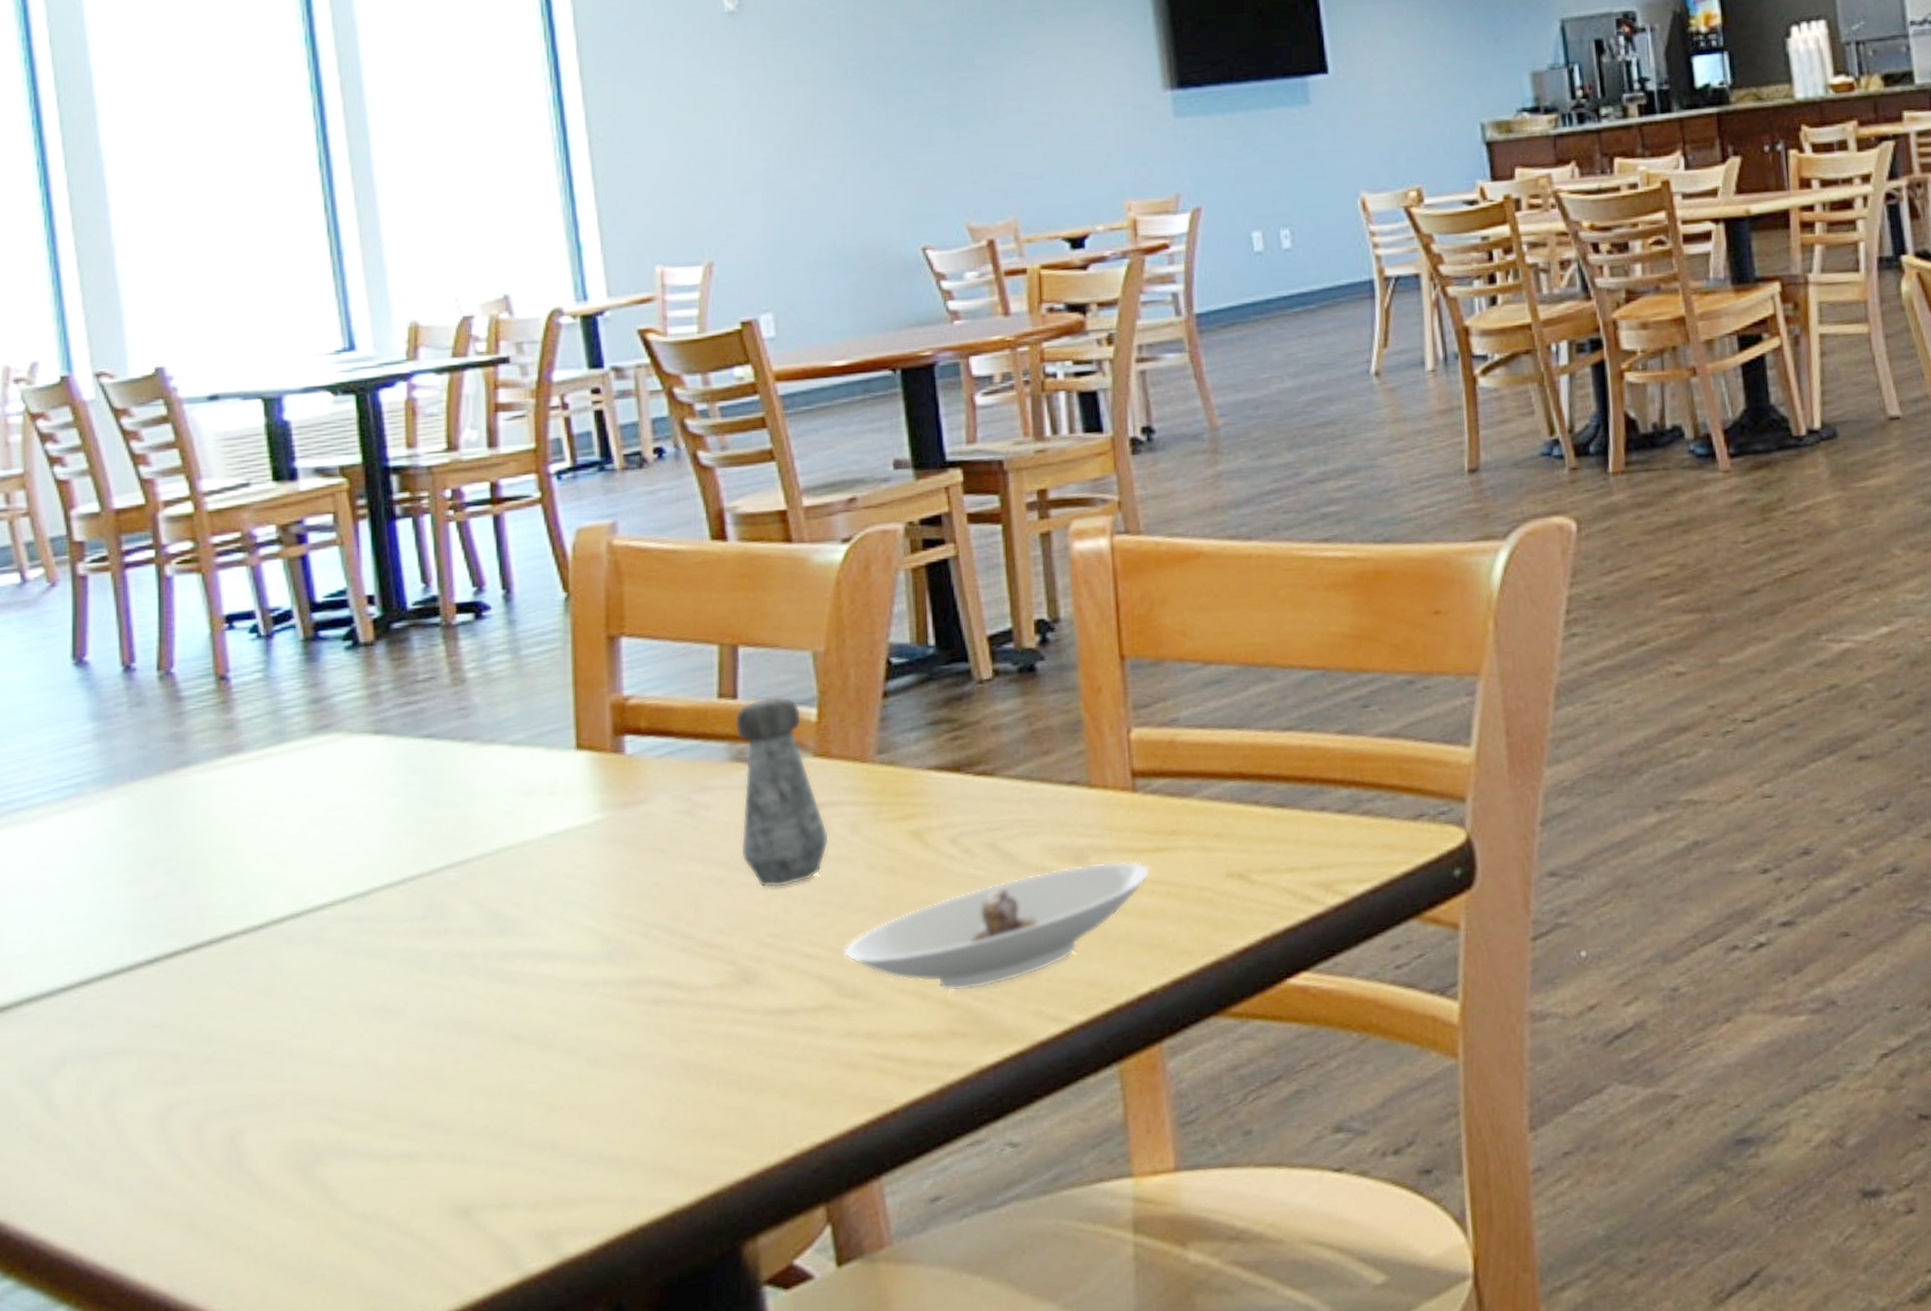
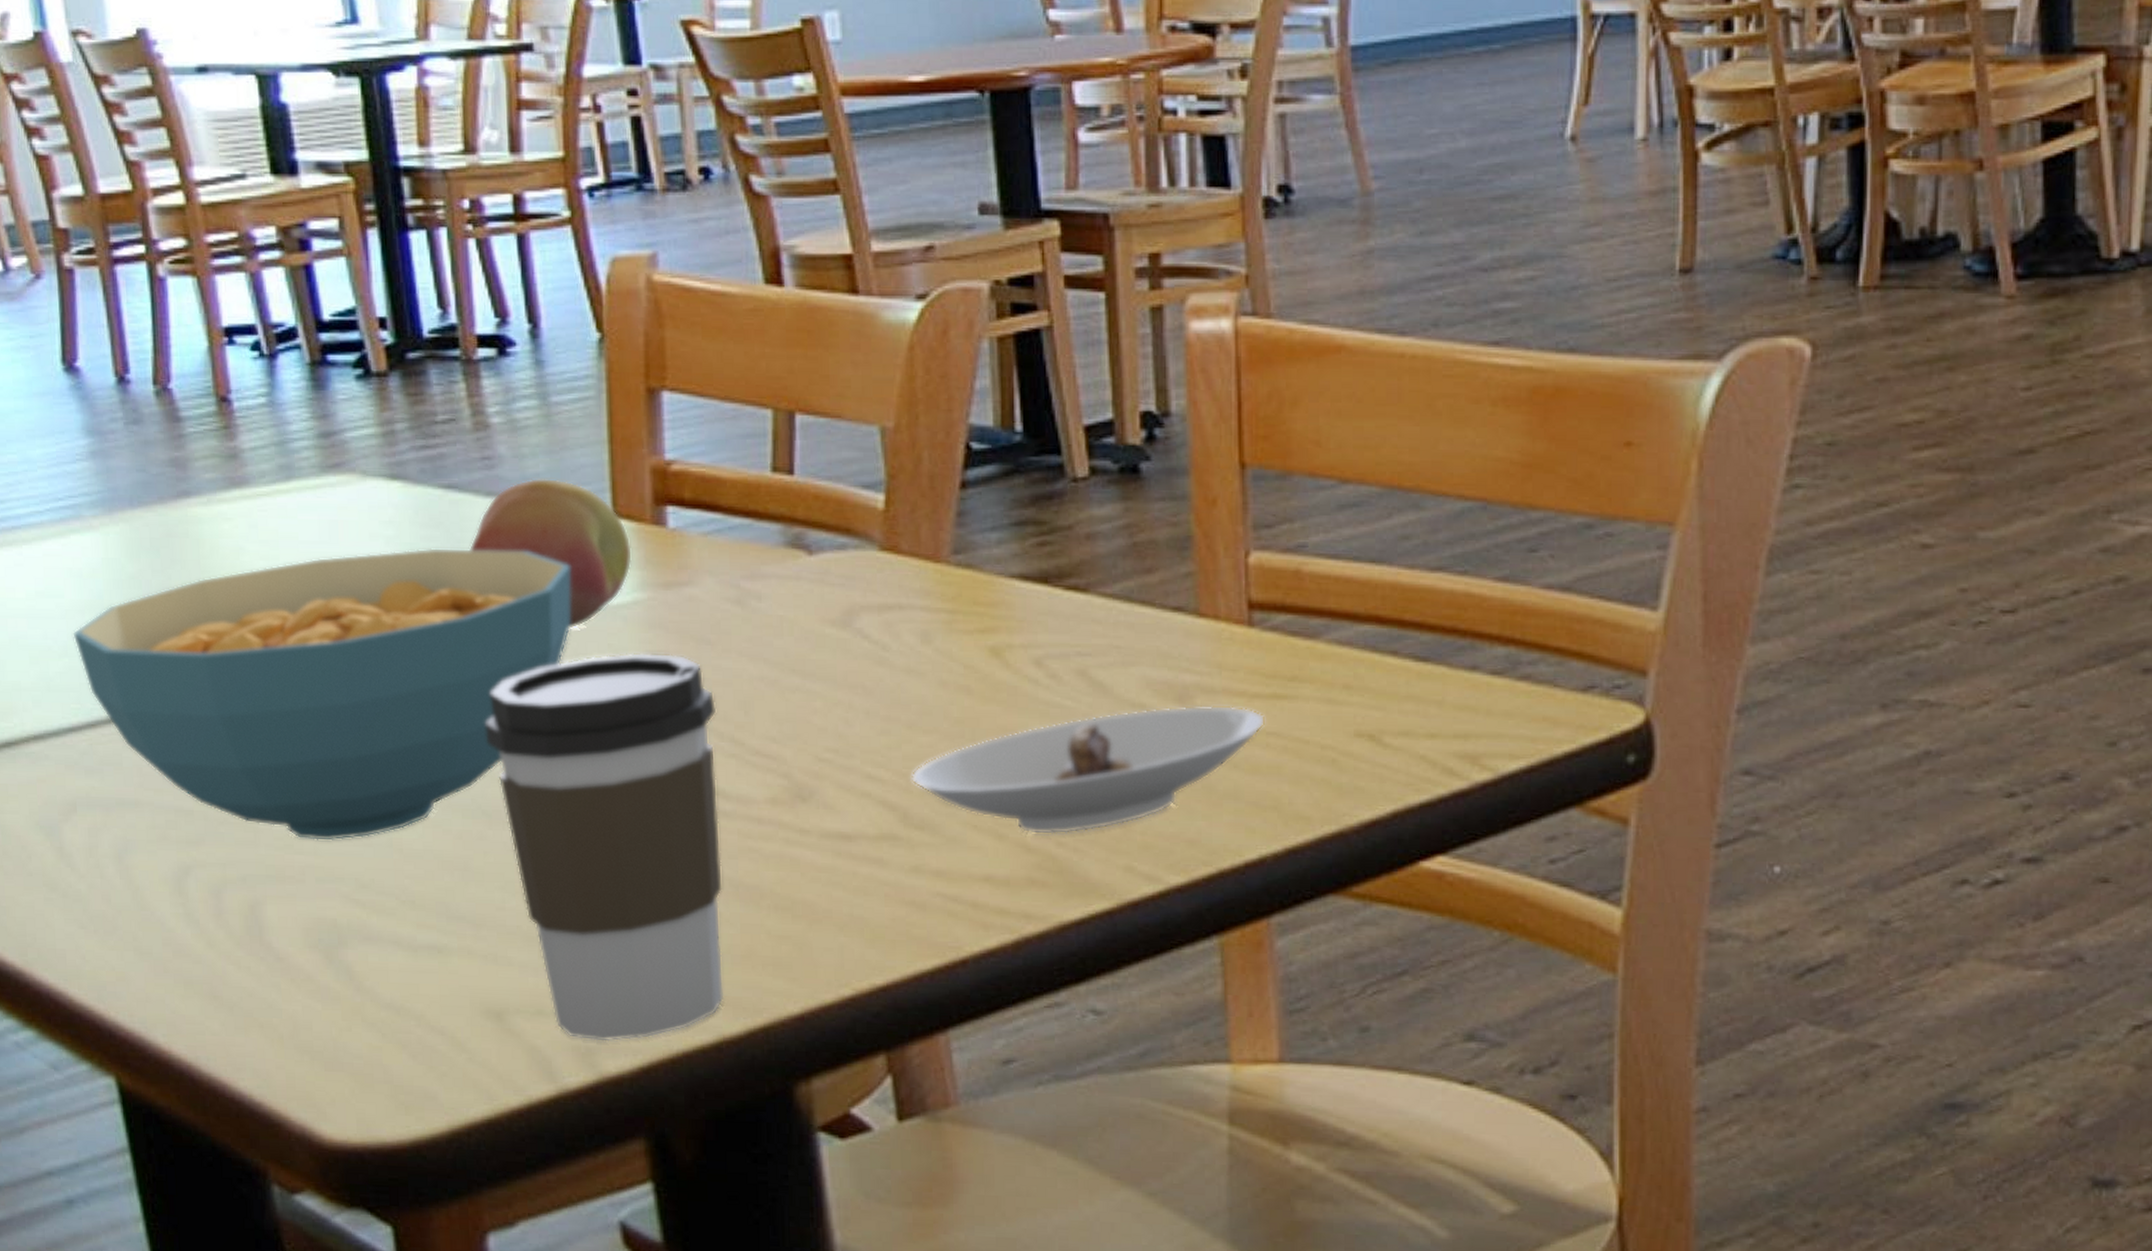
cereal bowl: none [70,786,538,1068] -> present [73,547,571,841]
fruit: none [445,720,594,852] -> present [468,477,633,630]
coffee cup: none [458,864,677,1226] -> present [486,652,724,1043]
salt shaker: present [734,696,830,888] -> none [790,475,897,697]

